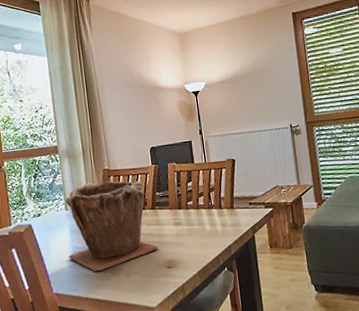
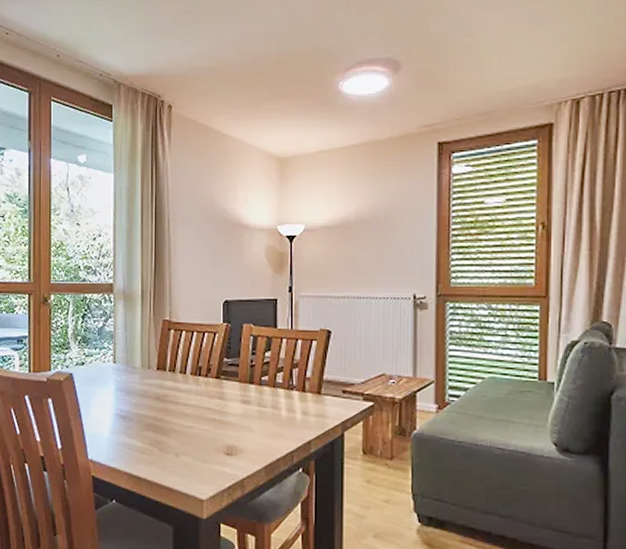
plant pot: present [65,180,159,272] -> none [110,334,219,443]

